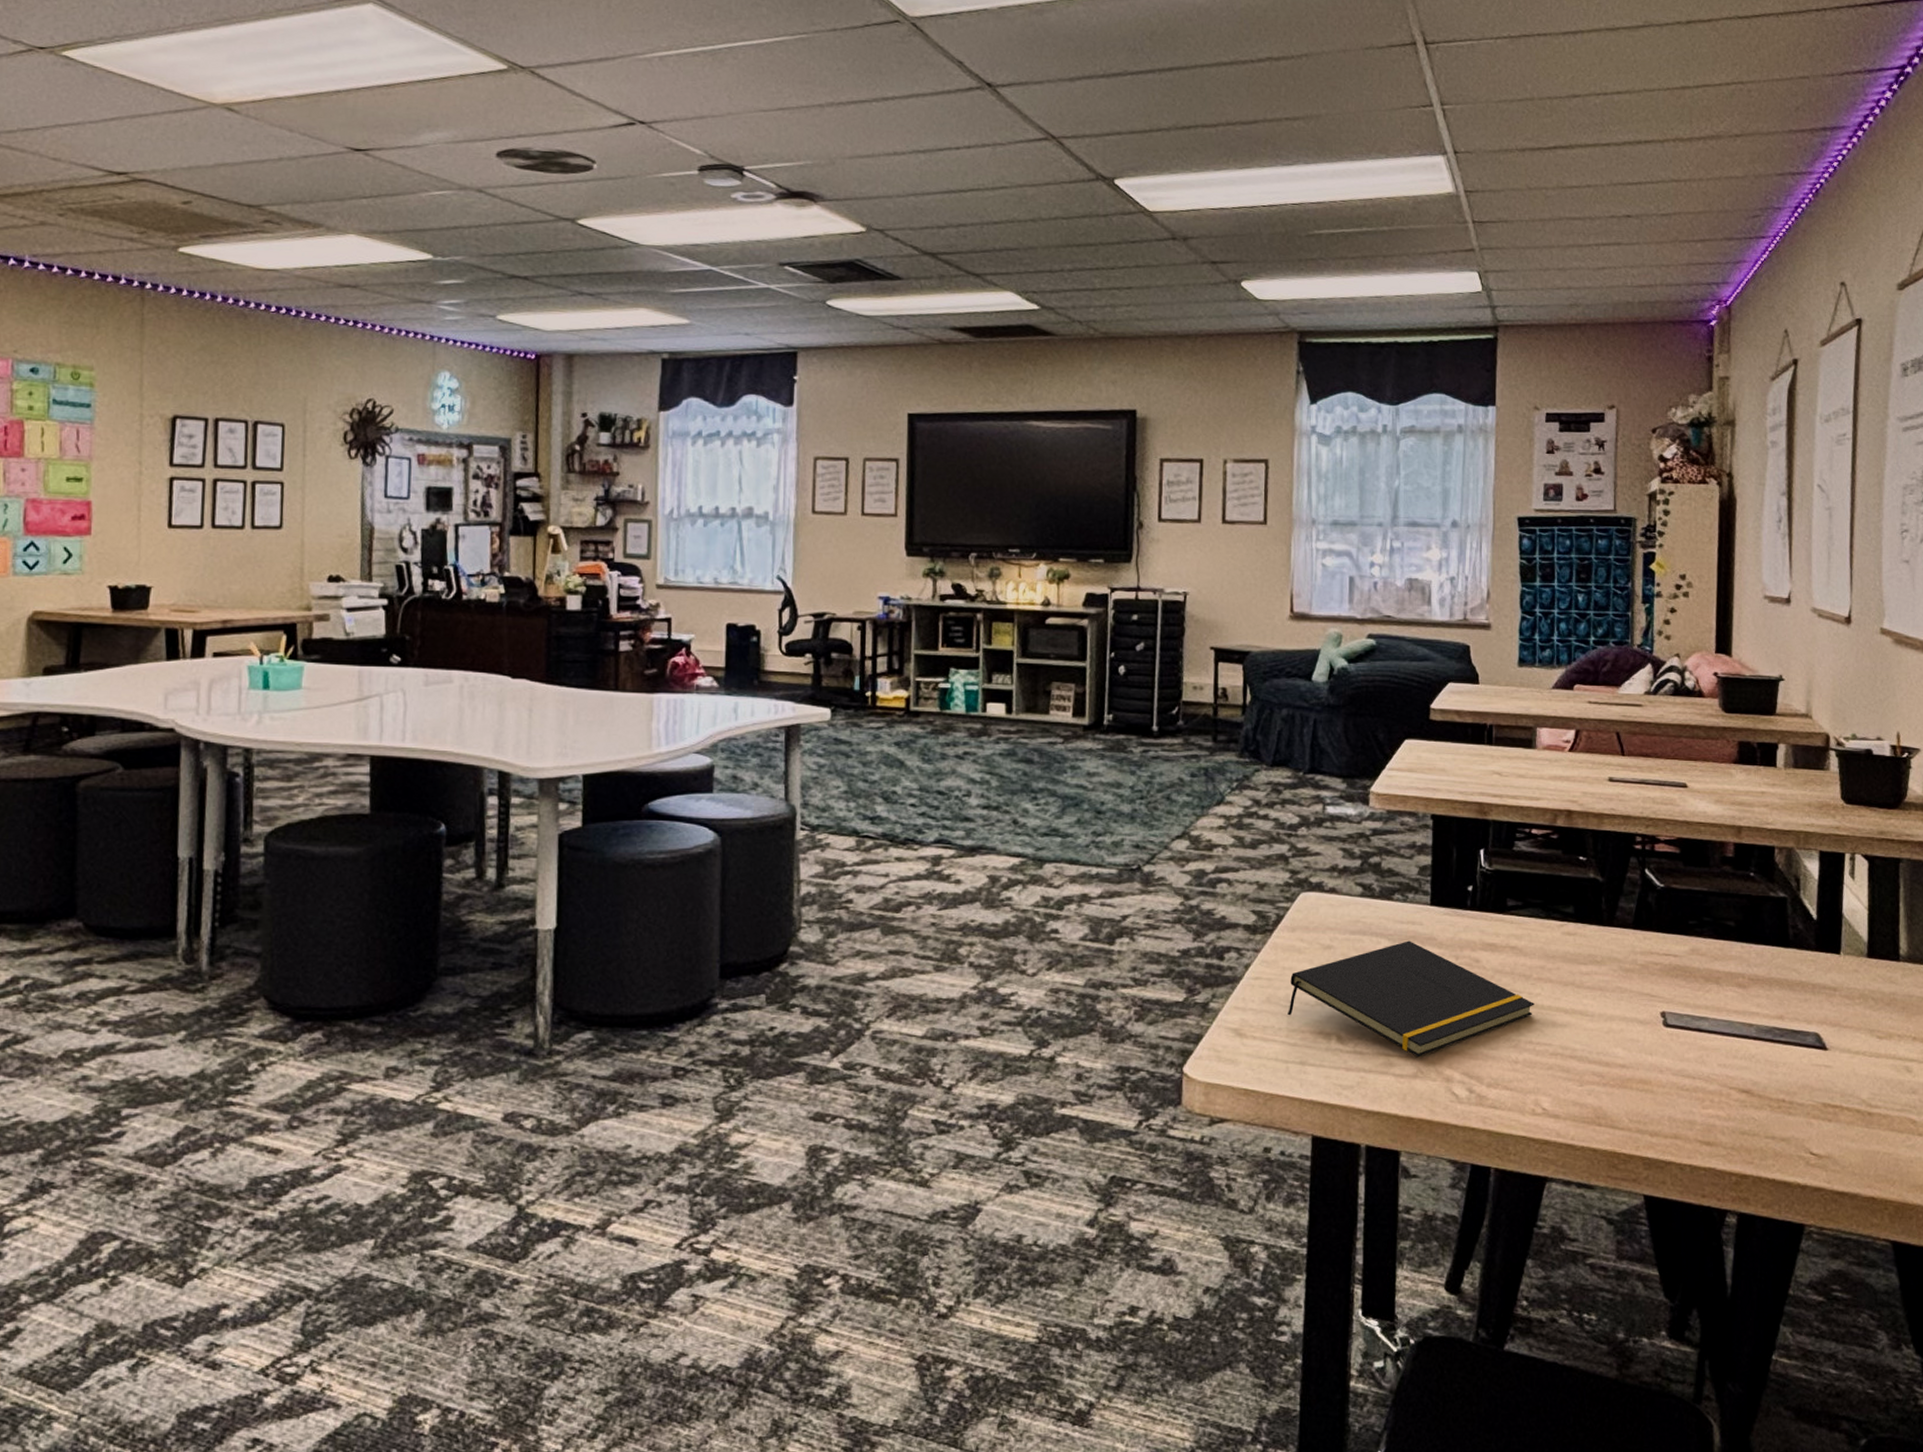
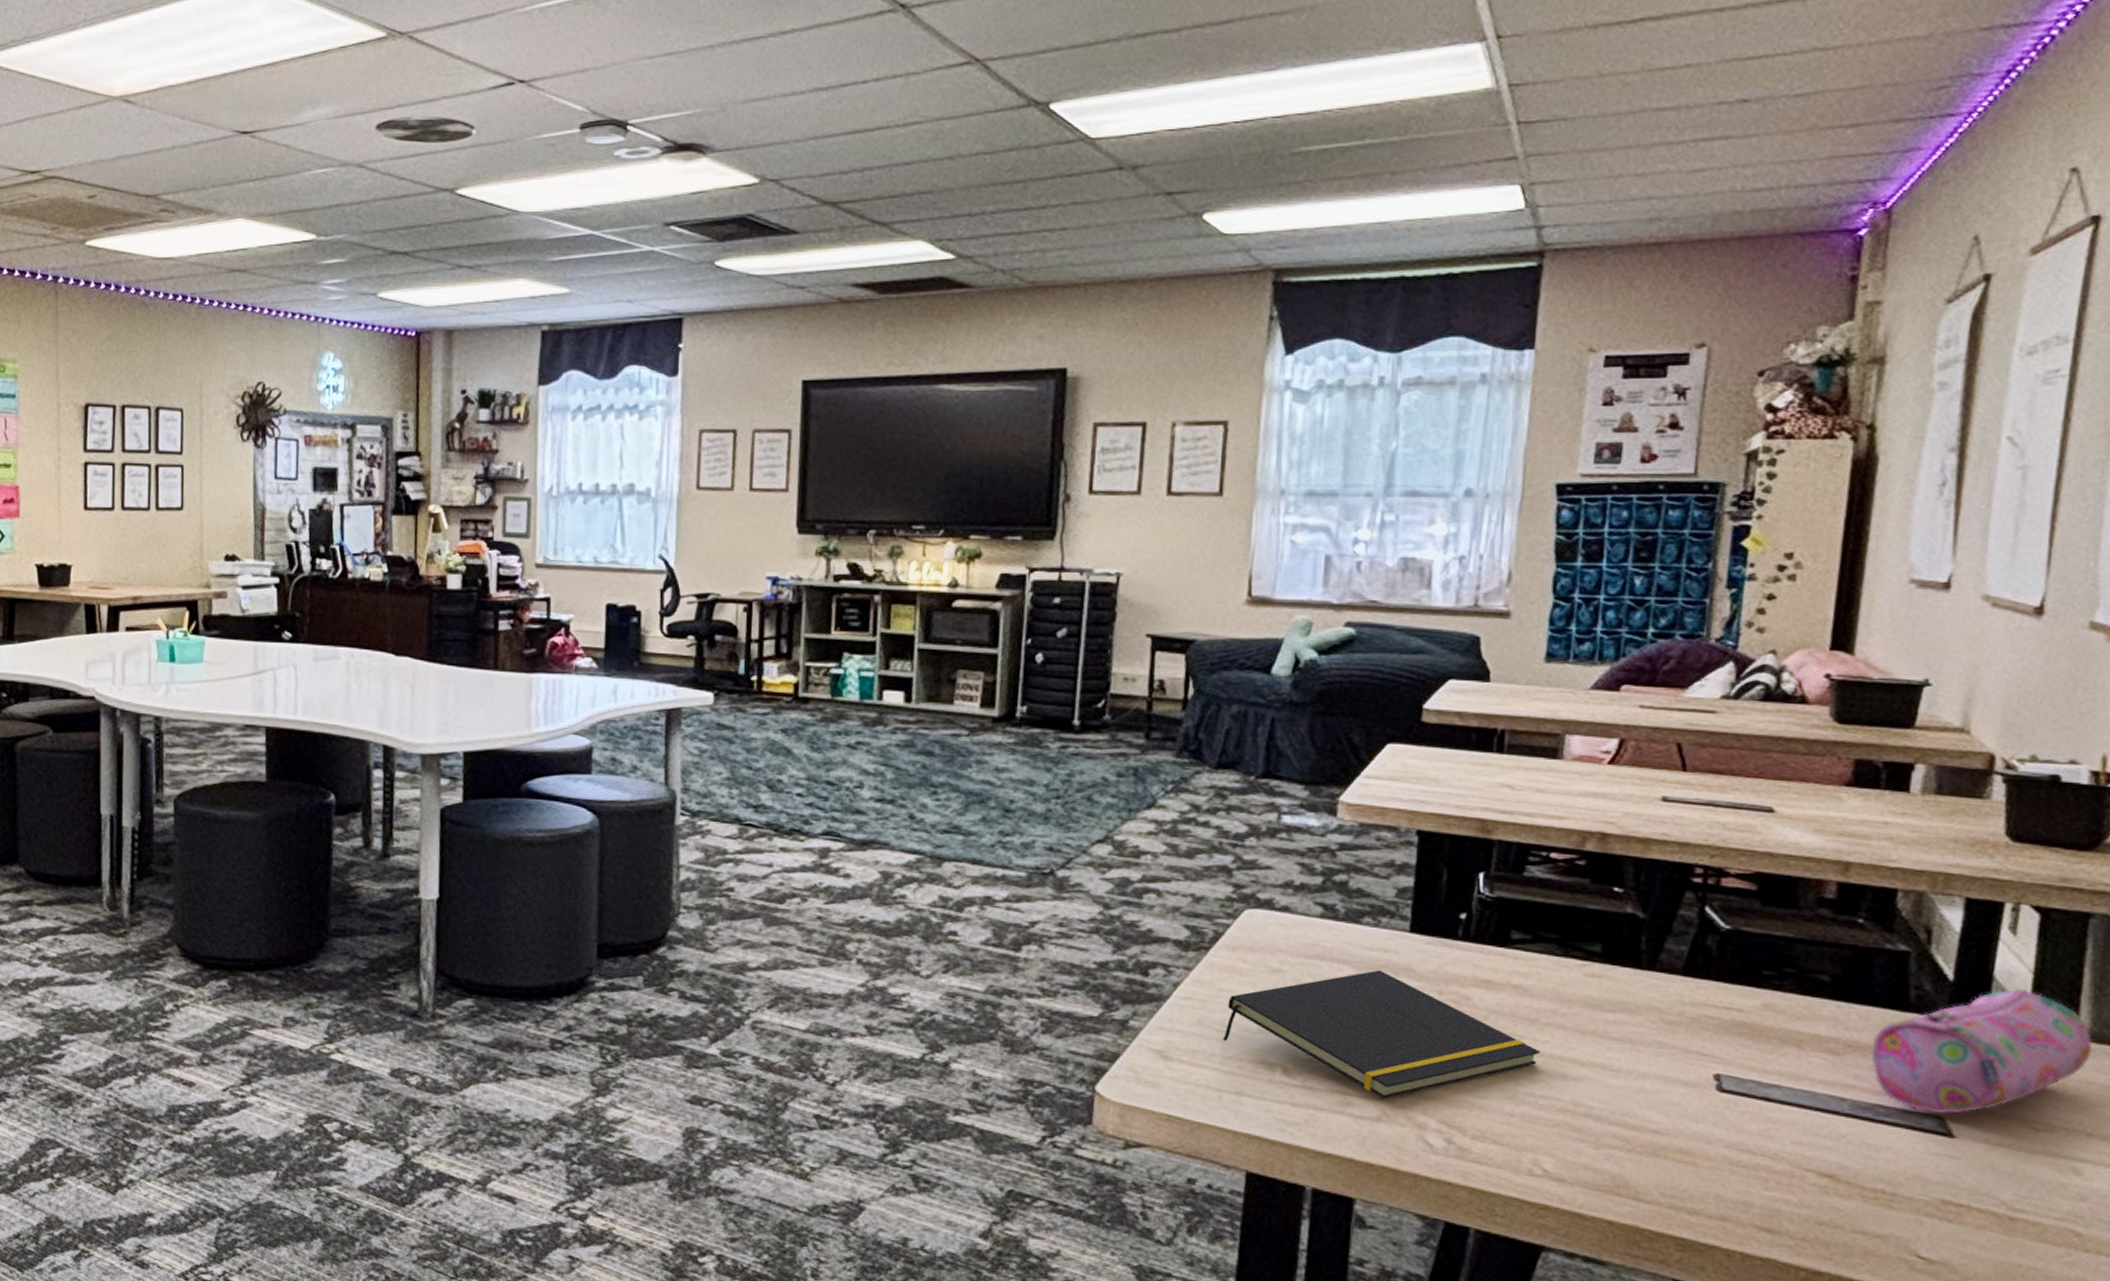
pencil case: none [1767,922,1910,1030] -> present [1872,988,2093,1114]

